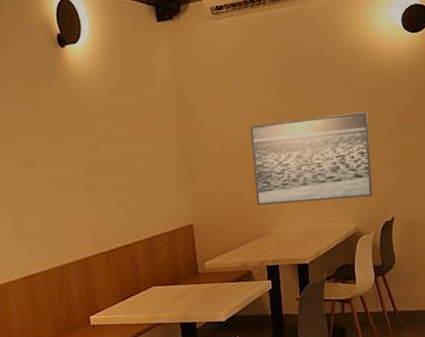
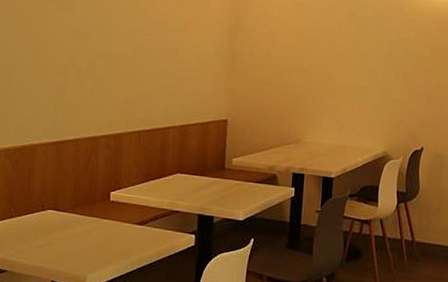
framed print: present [250,112,373,205] -> none [292,36,411,123]

